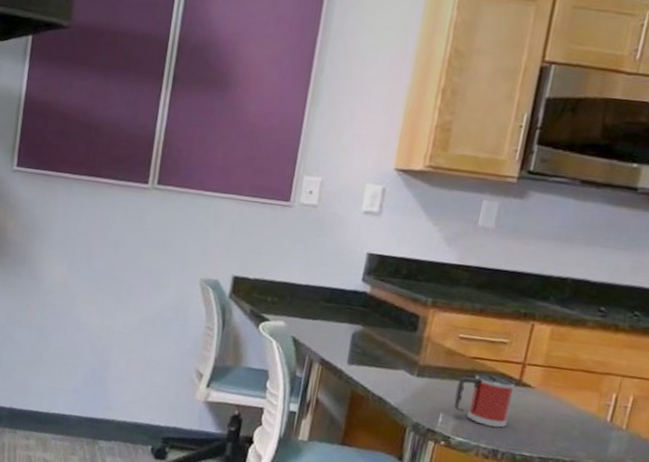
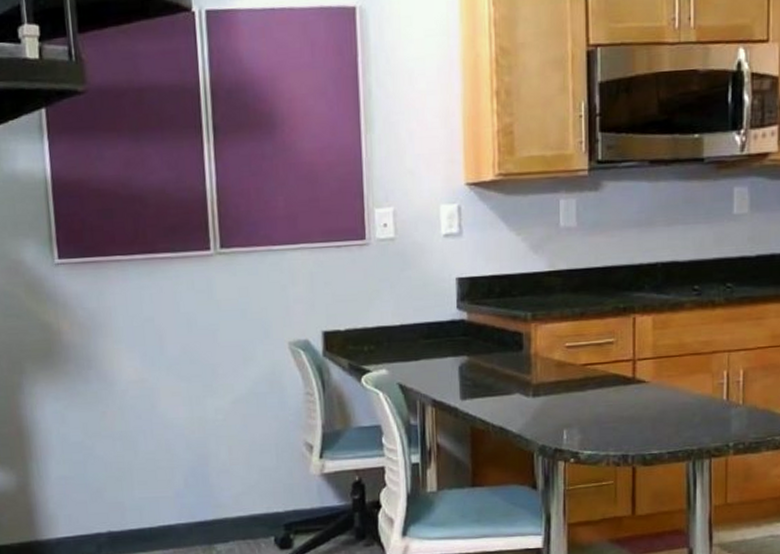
mug: present [454,372,518,428] -> none [574,377,632,432]

